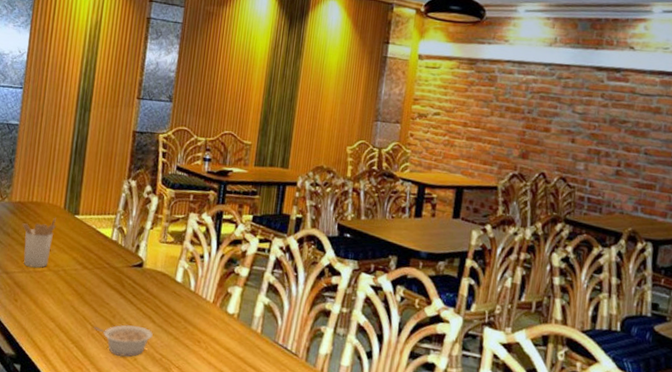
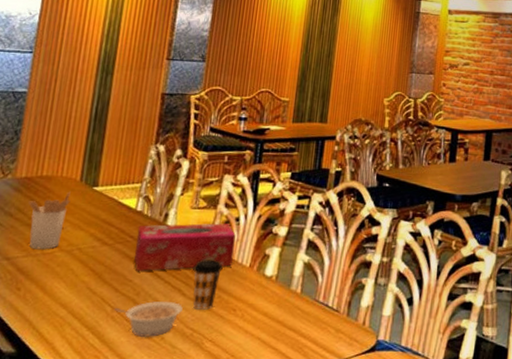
tissue box: none [110,254,200,300] -> present [134,223,236,271]
coffee cup: none [161,291,189,339] -> present [193,259,223,310]

